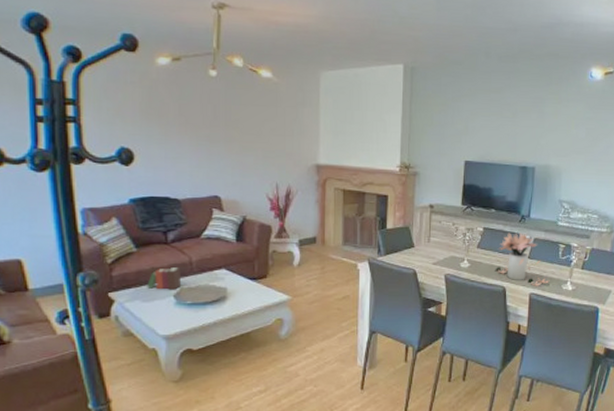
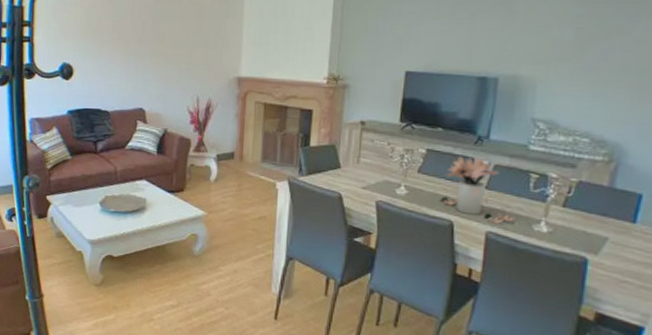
books: present [147,266,182,290] -> none [78,175,107,197]

